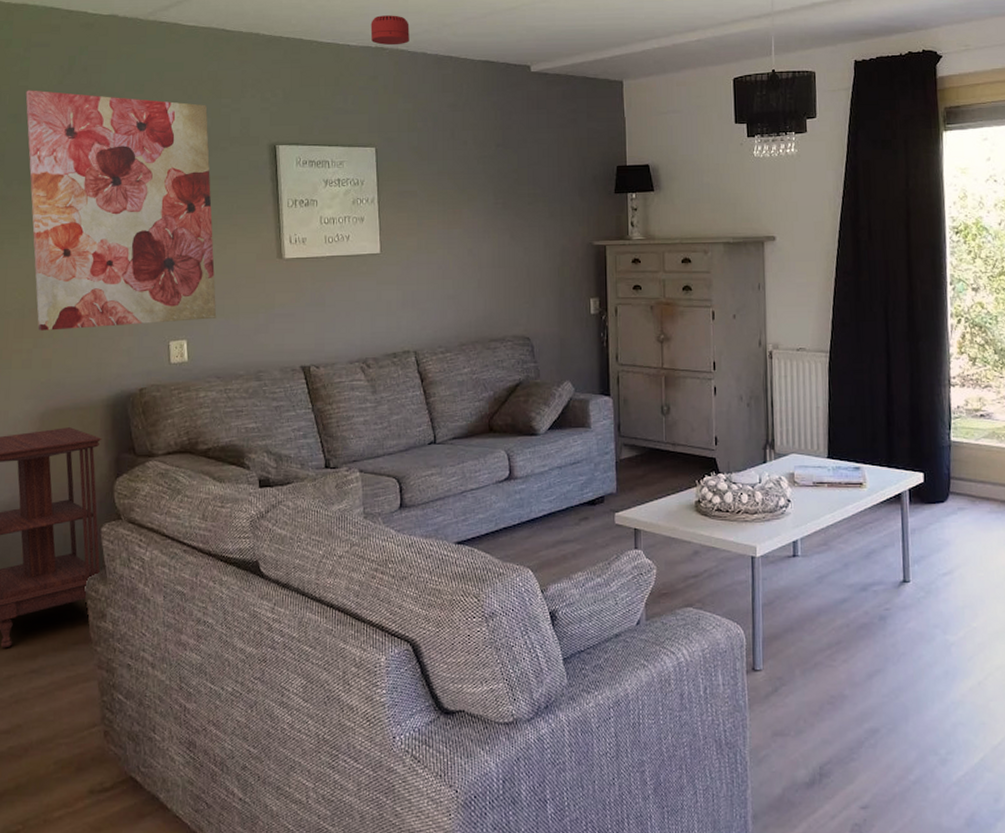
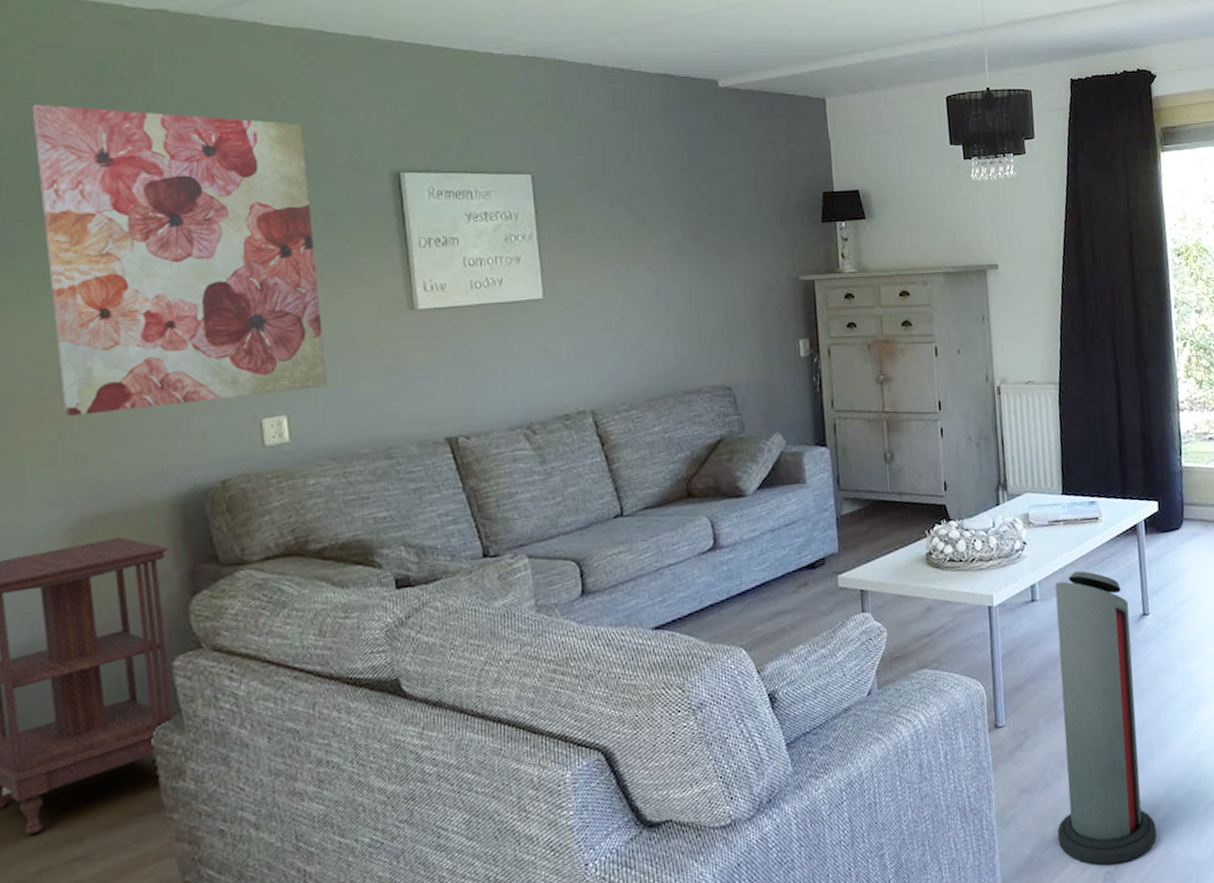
smoke detector: present [370,15,410,46] -> none [518,19,569,55]
air purifier: none [808,532,907,818] -> present [1055,571,1157,866]

